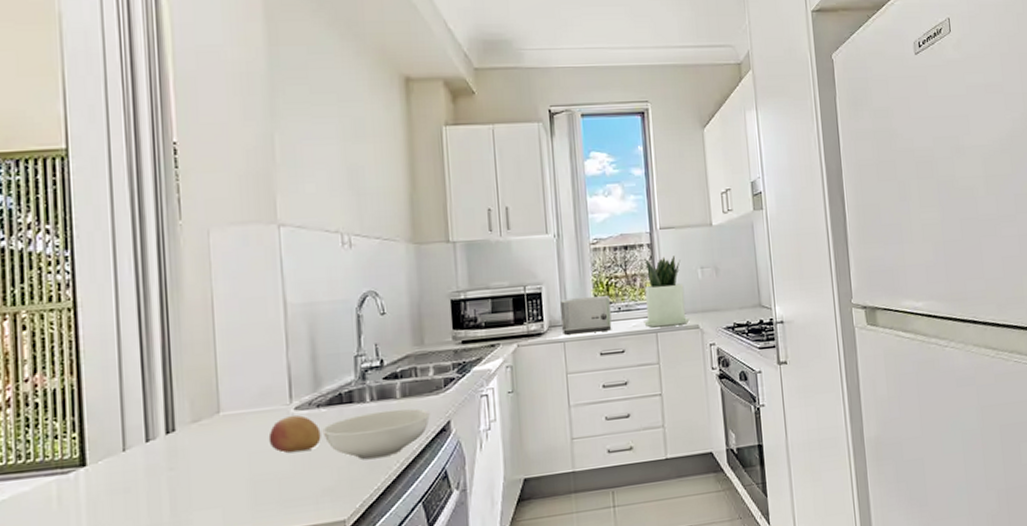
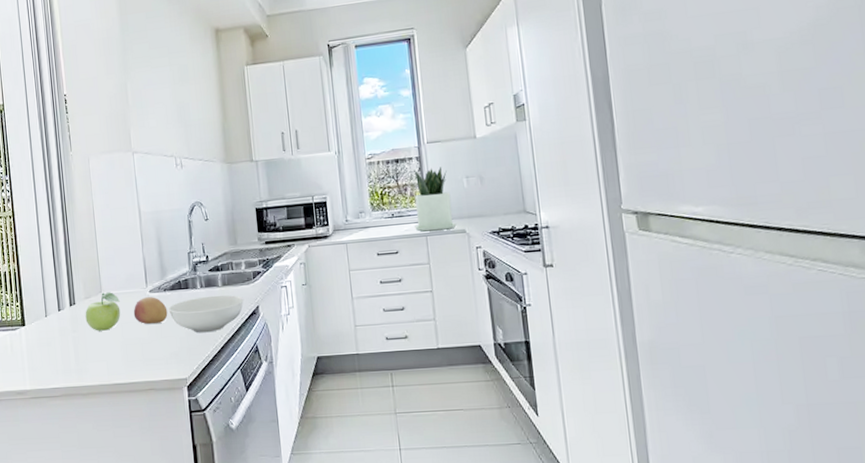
fruit: none [190,411,249,467] -> present [85,292,121,331]
toaster: present [560,296,614,335] -> none [342,203,388,238]

